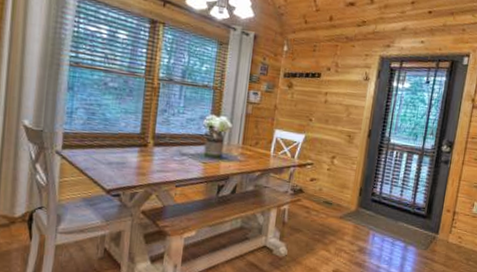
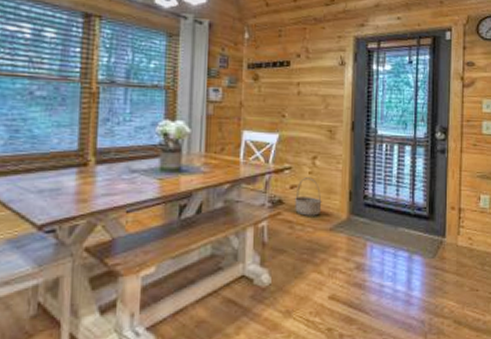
basket: none [312,173,336,205] -> present [294,178,322,216]

